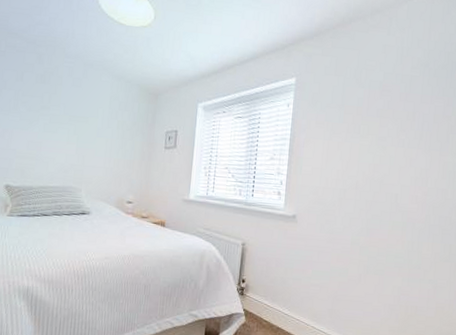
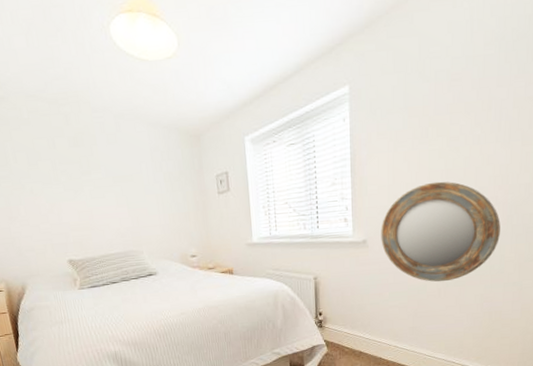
home mirror: none [309,173,419,269] -> present [381,181,501,282]

